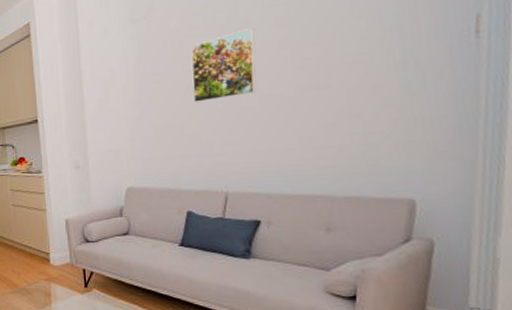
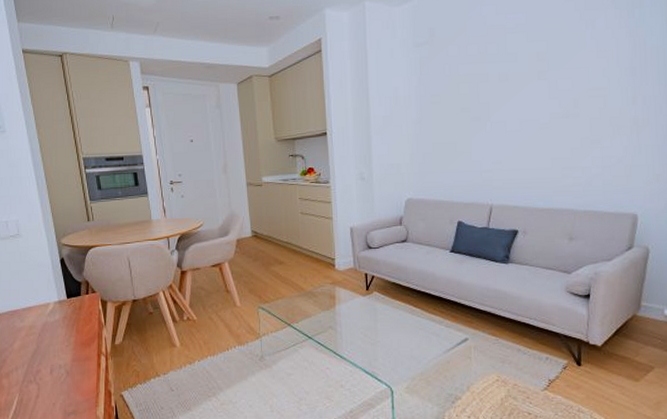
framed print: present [191,28,257,102] -> none [465,60,520,123]

